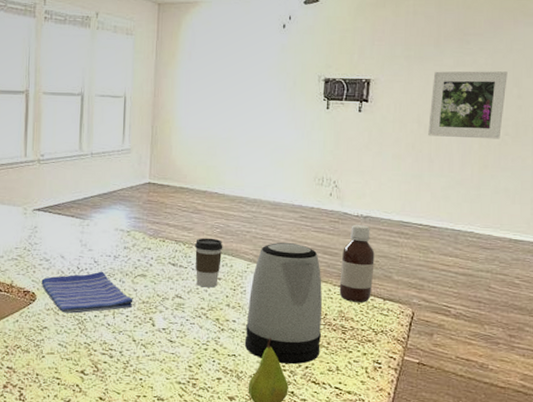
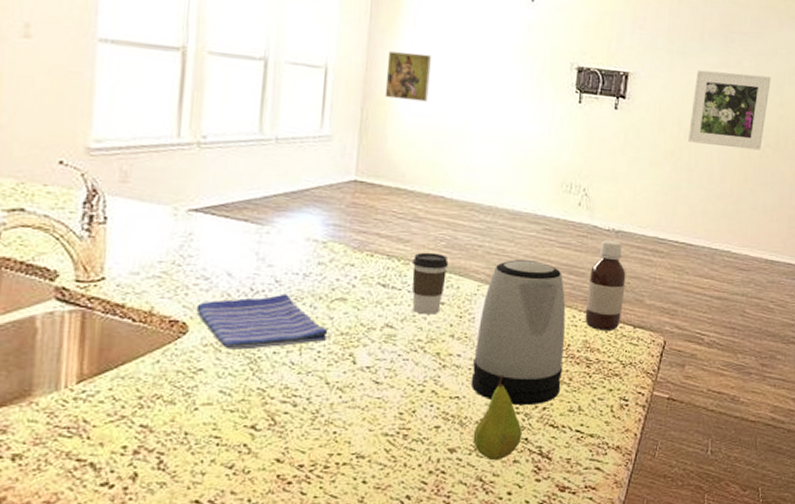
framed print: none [169,79,203,118] -> present [384,51,431,102]

